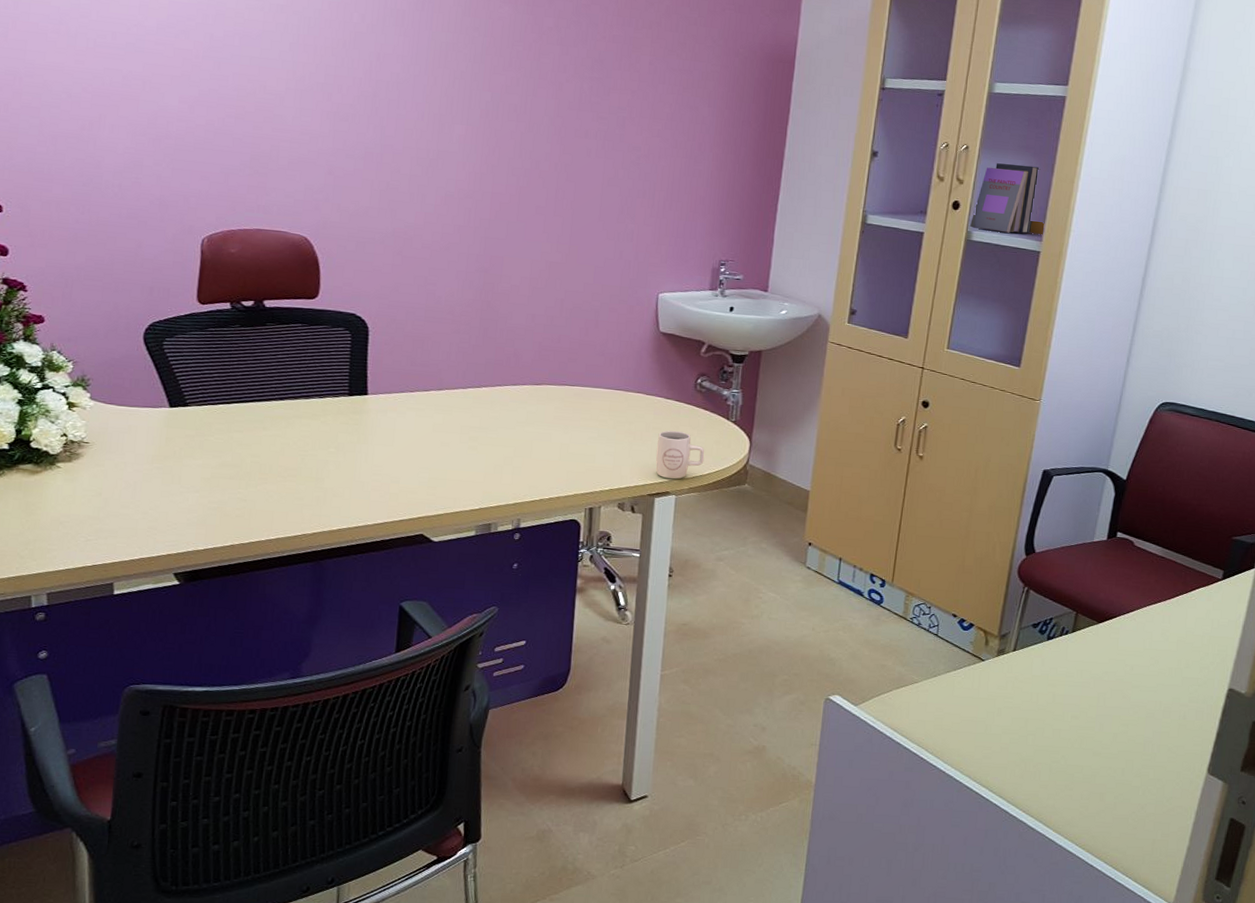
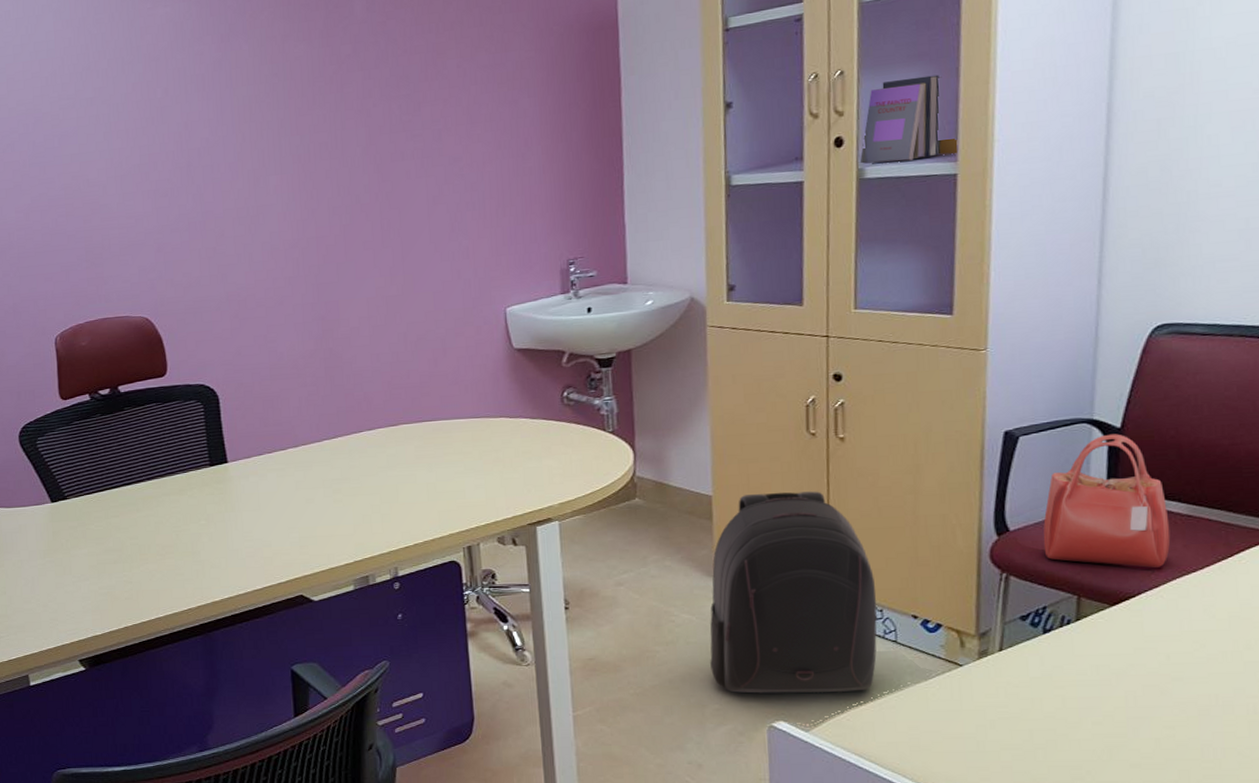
mug: present [655,430,705,480] -> none [529,451,585,505]
backpack: none [785,494,929,674] -> present [710,491,877,694]
handbag: none [1057,484,1149,596] -> present [1043,434,1171,568]

